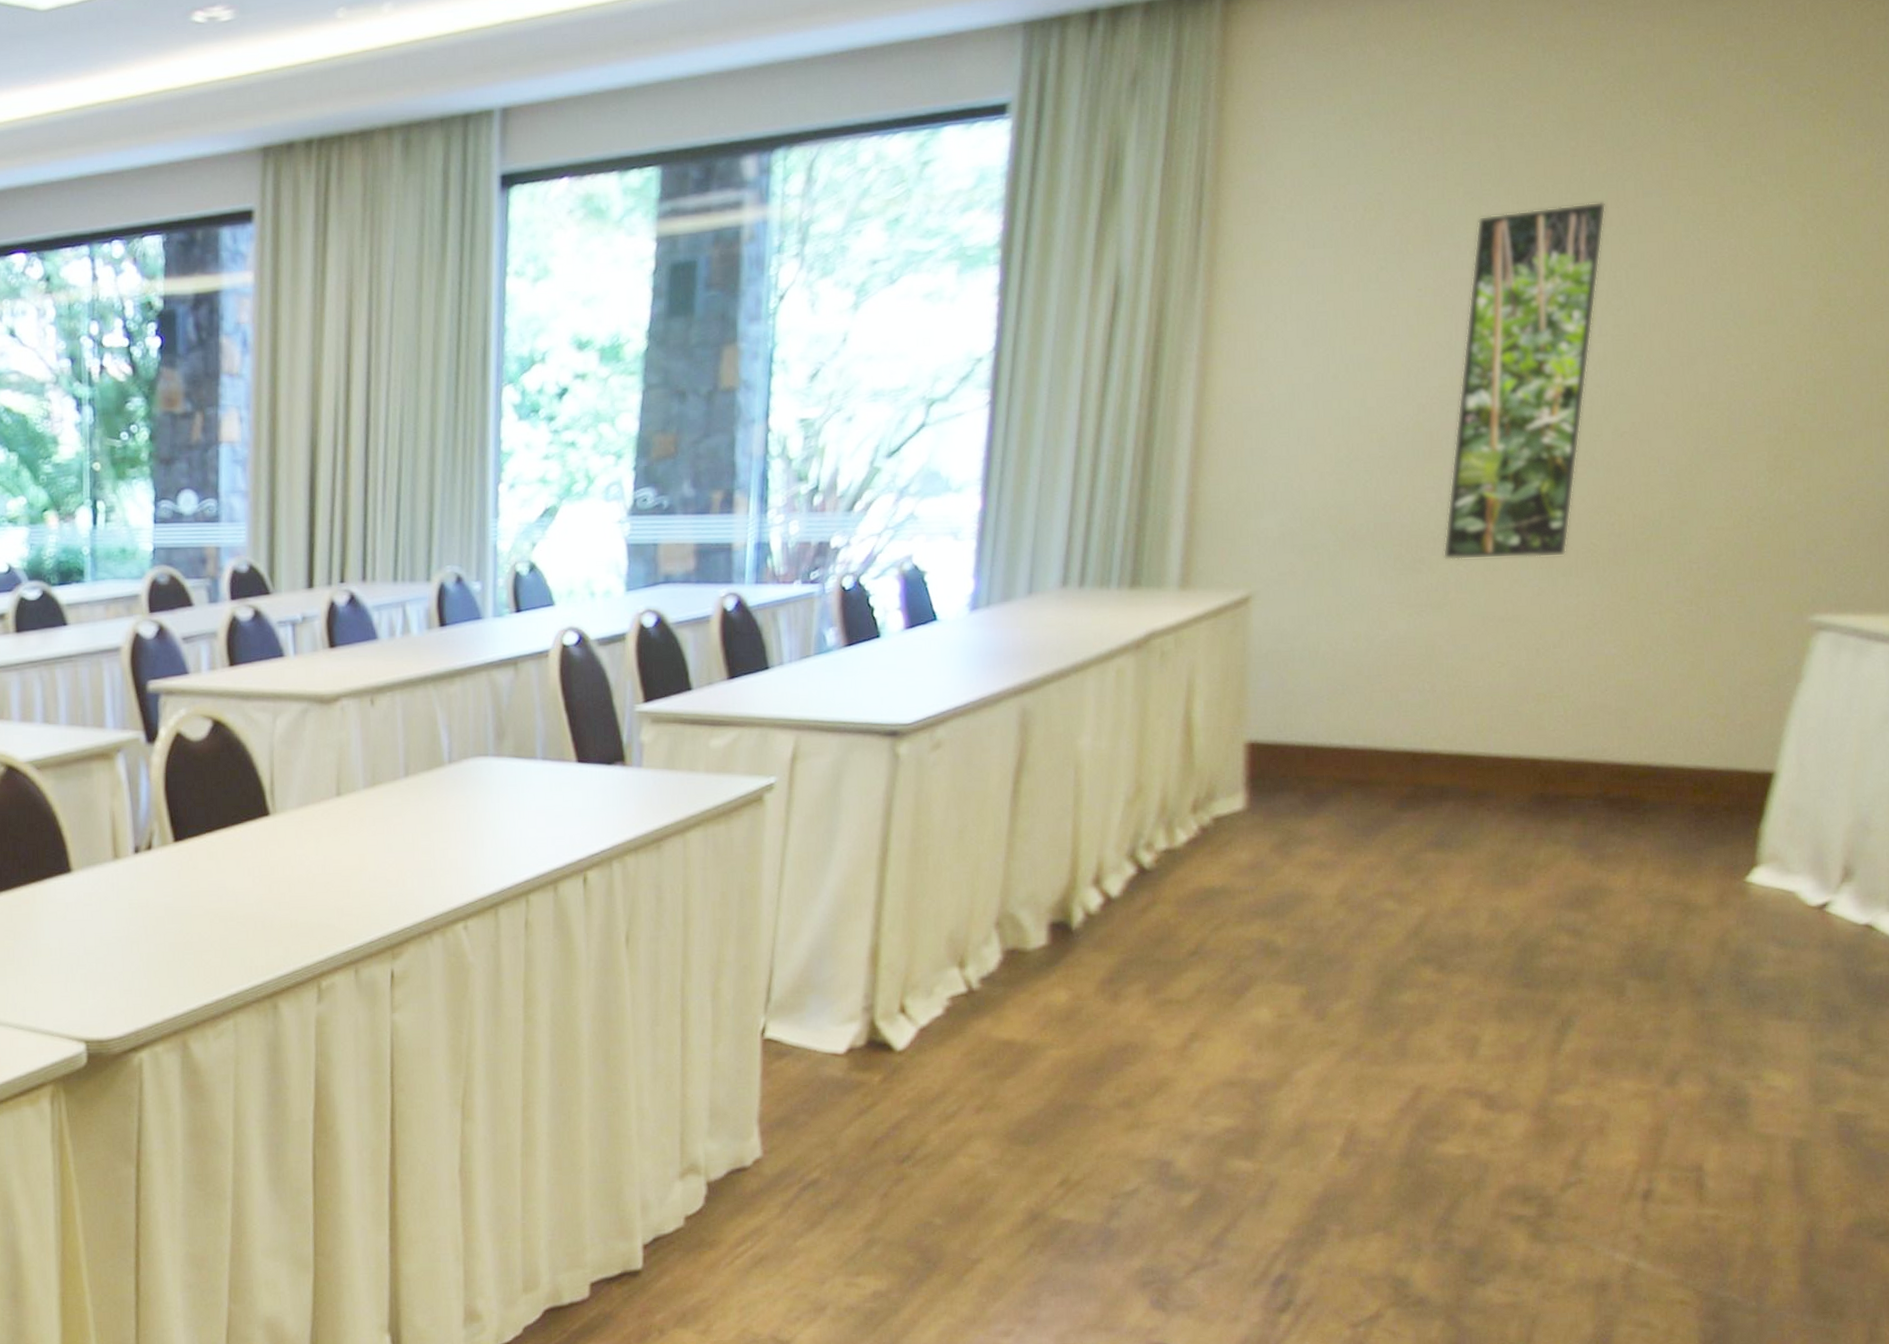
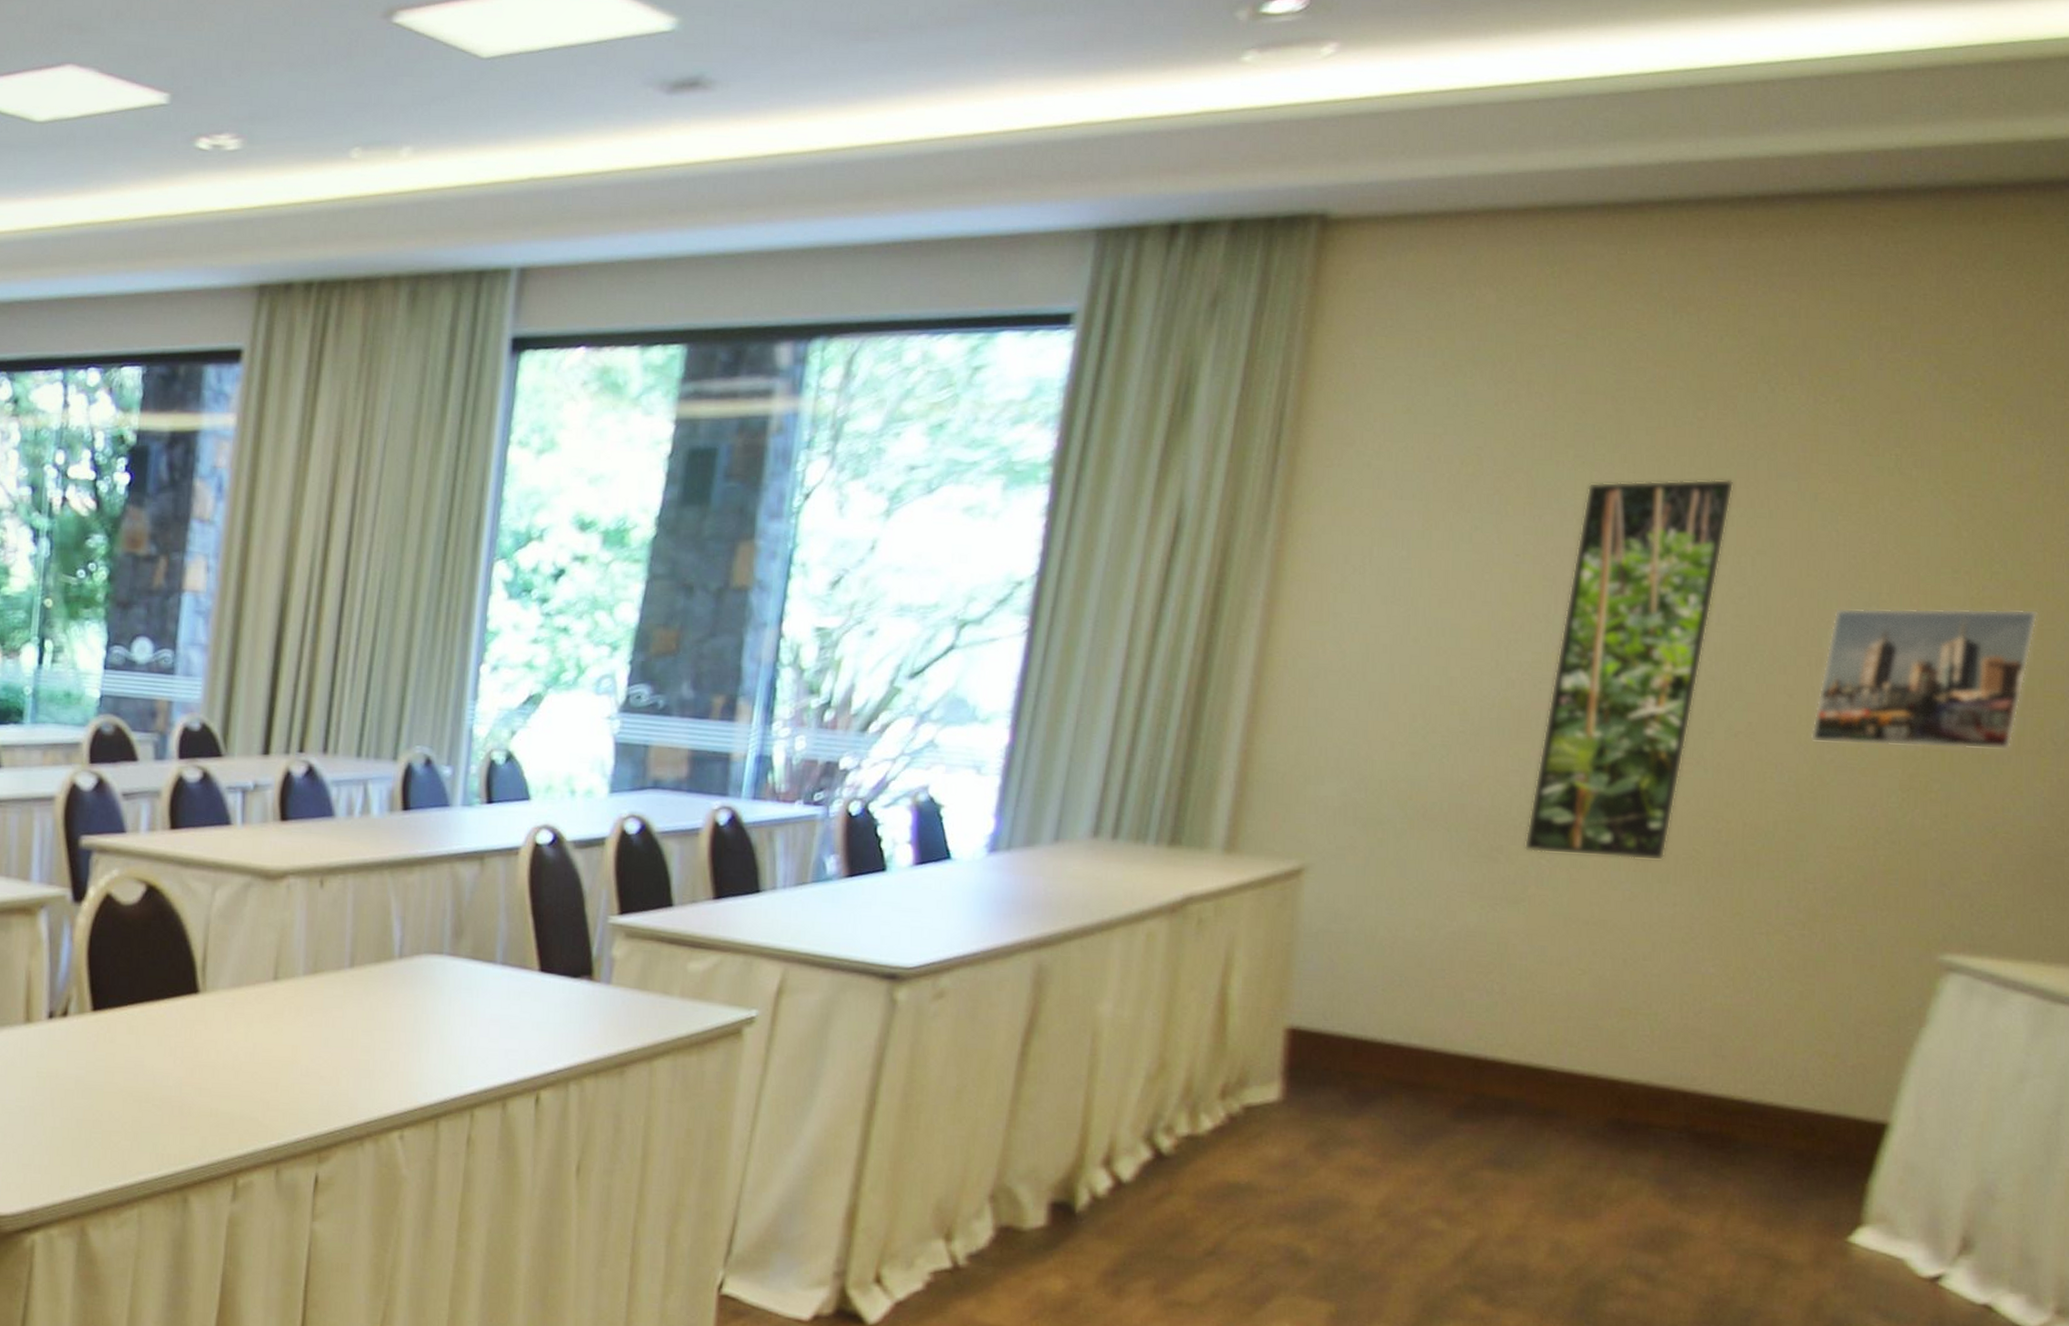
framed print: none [1686,294,1879,435] -> present [1810,607,2039,751]

